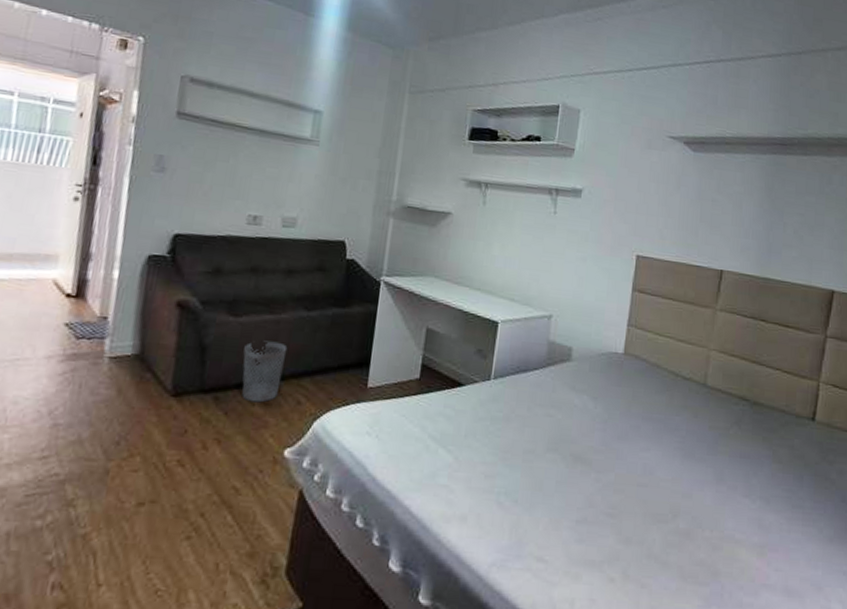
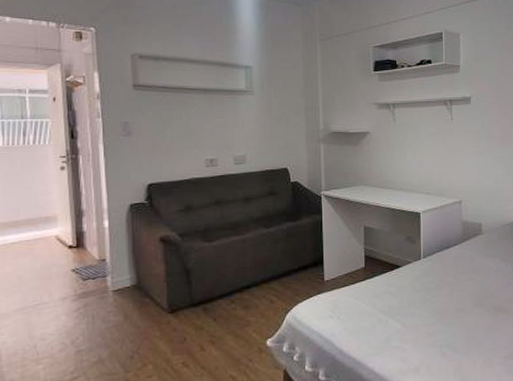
wastebasket: present [242,340,288,403] -> none [221,256,256,308]

